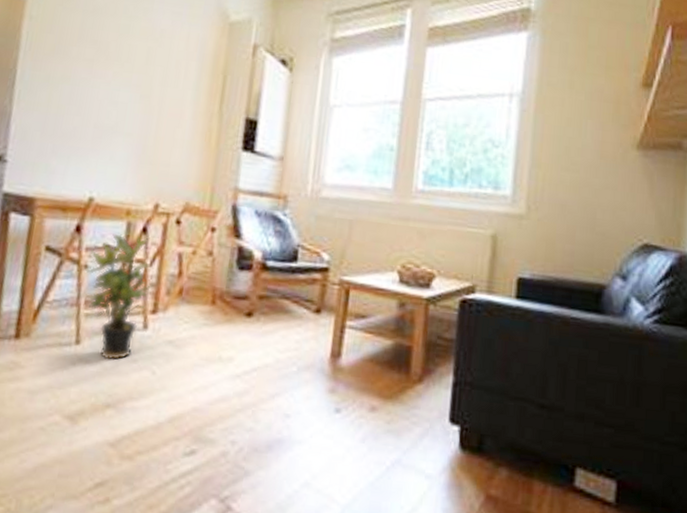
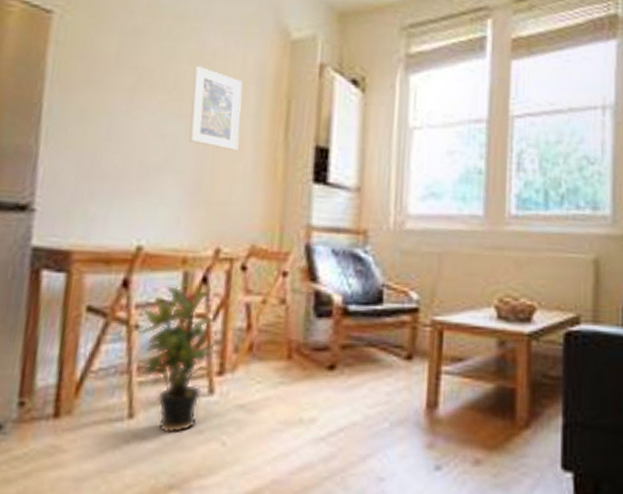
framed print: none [137,41,185,119] -> present [188,65,242,151]

